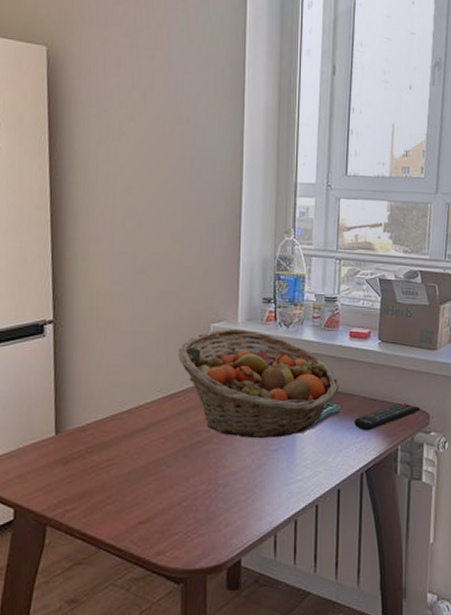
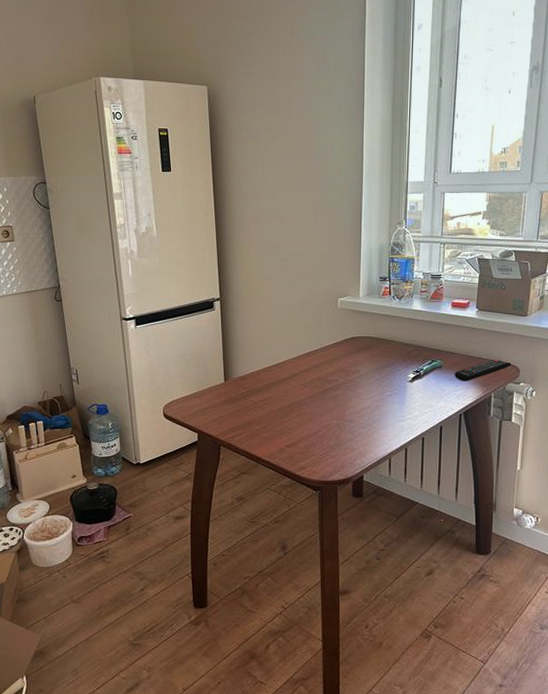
fruit basket: present [178,328,340,439] -> none [313,301,443,387]

